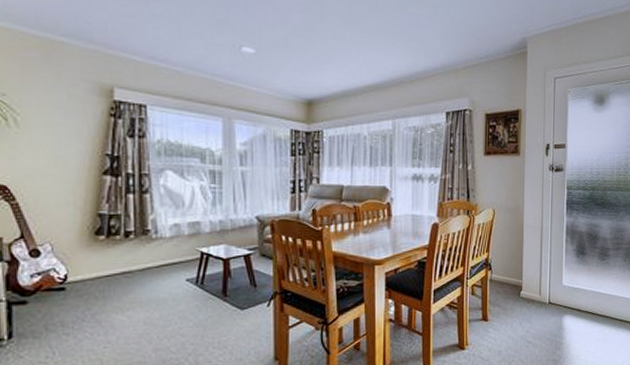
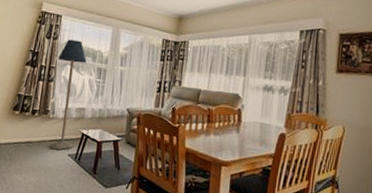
floor lamp: none [151,137,193,275] -> present [50,39,87,150]

